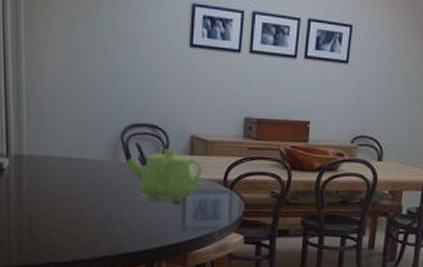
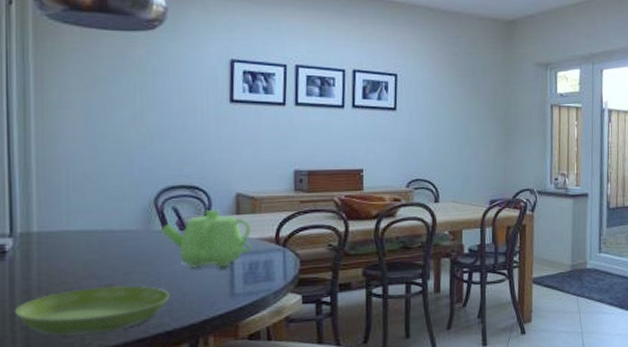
saucer: none [10,207,131,247] -> present [14,285,170,336]

